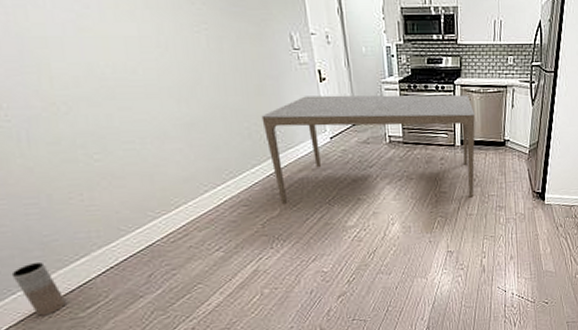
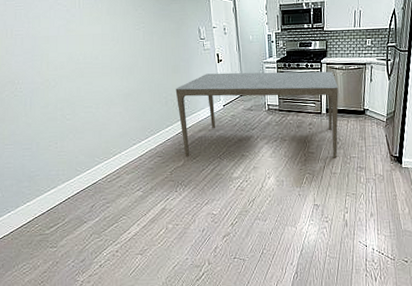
vase: present [11,261,66,316] -> none [10,190,39,230]

